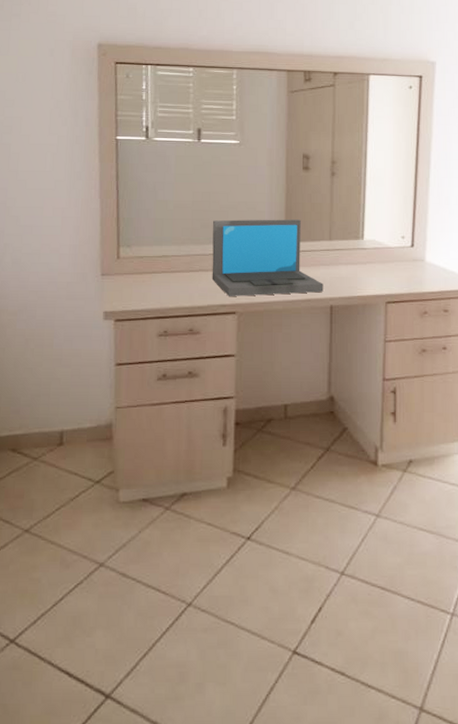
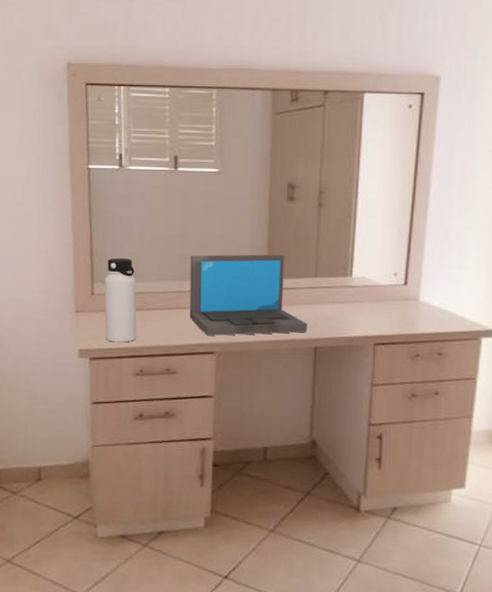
water bottle: none [130,222,161,304] -> present [104,257,137,343]

